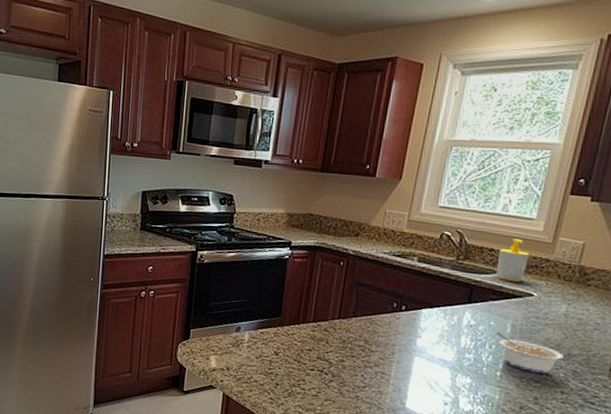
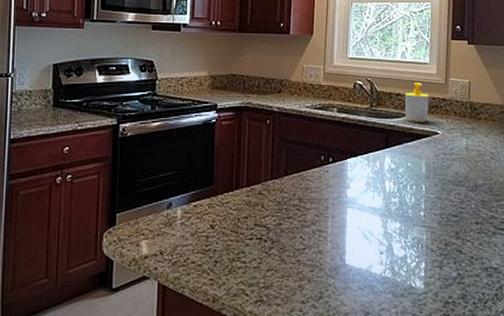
legume: present [496,332,564,374] -> none [414,172,472,207]

